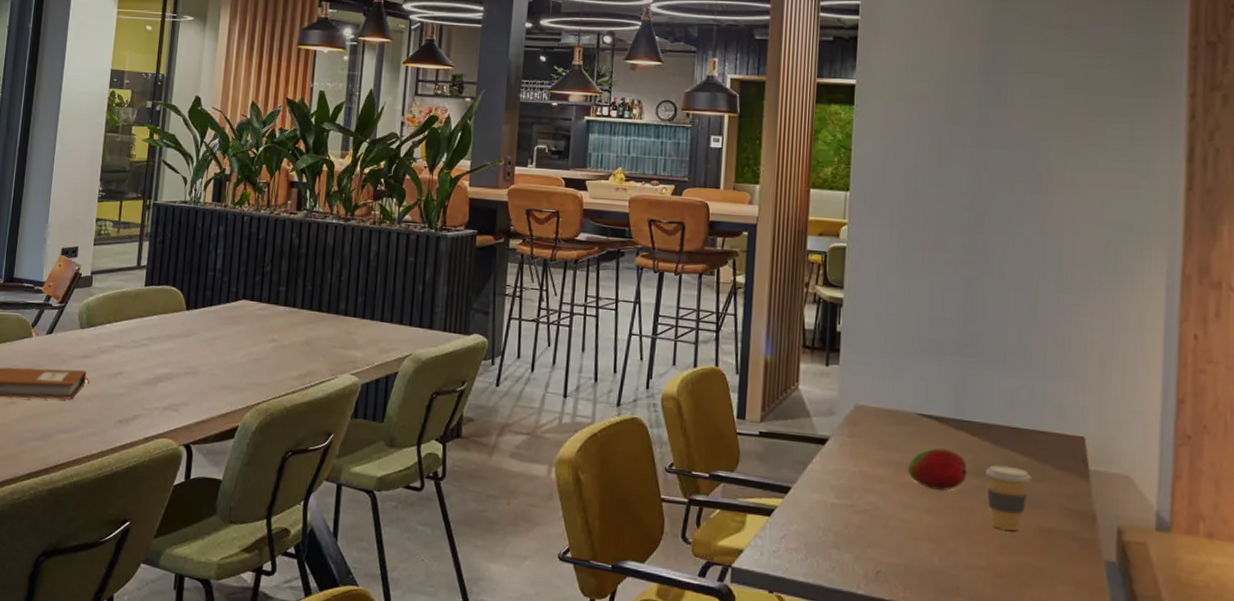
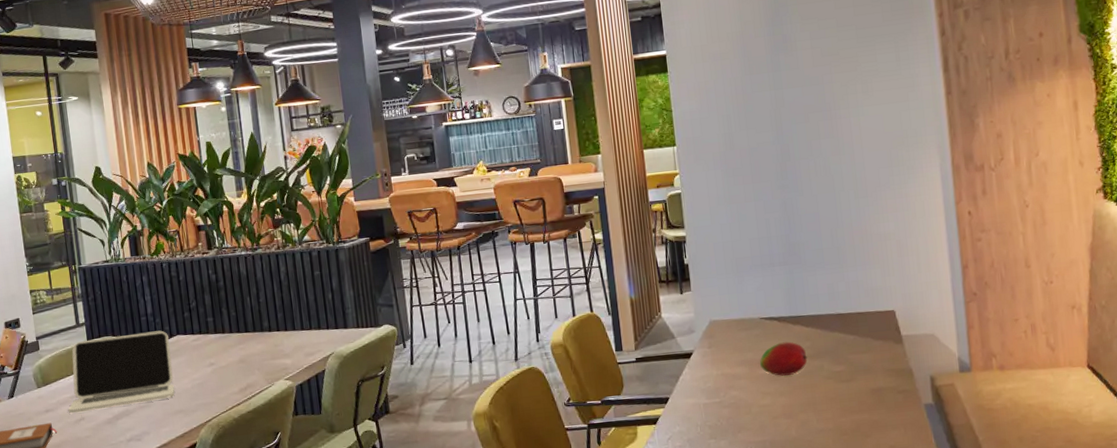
laptop: none [107,286,233,369] -> present [68,330,175,414]
coffee cup: present [986,465,1031,531] -> none [821,345,858,397]

